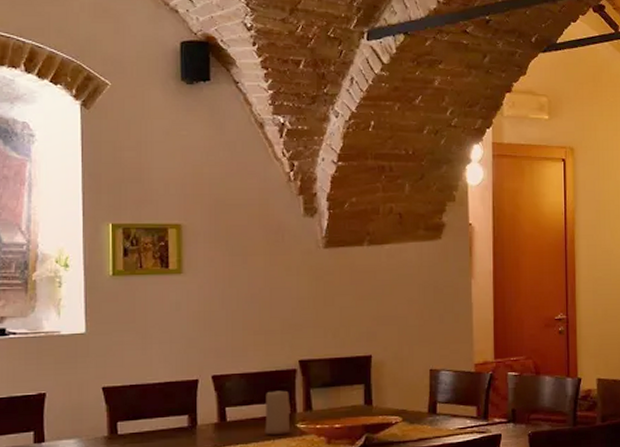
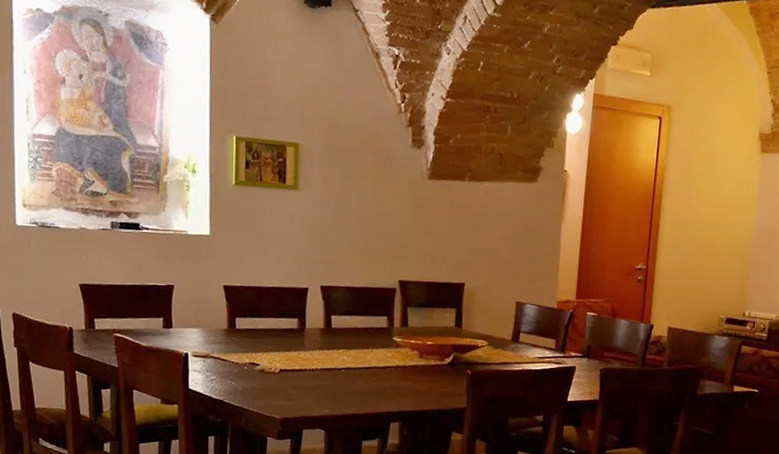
candle: present [265,390,291,435] -> none [365,305,388,345]

